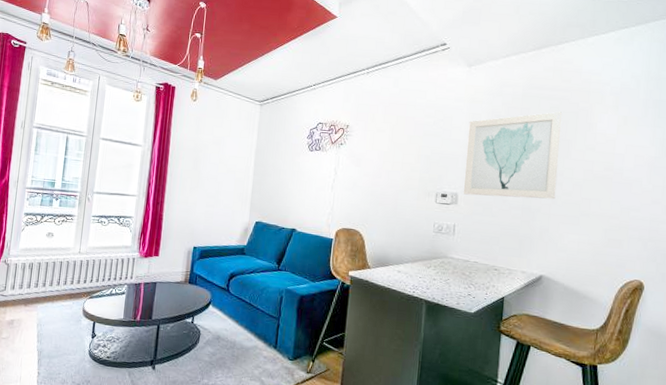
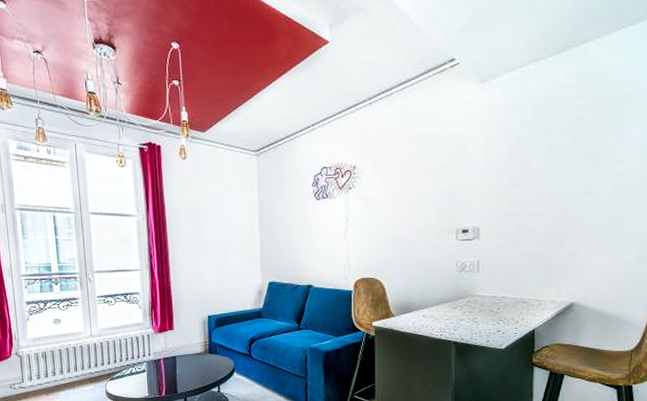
wall art: present [463,111,562,200] -> none [485,123,588,227]

